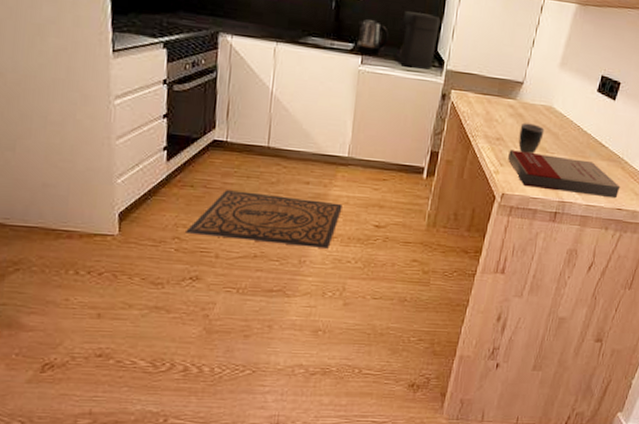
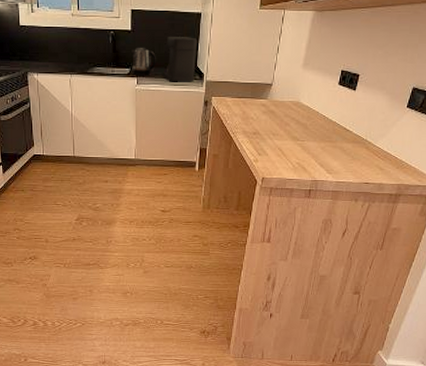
doormat: present [186,190,343,248] -> none [23,191,135,230]
book: present [508,150,621,199] -> none [265,141,366,174]
mug: present [518,123,545,154] -> none [272,118,294,143]

